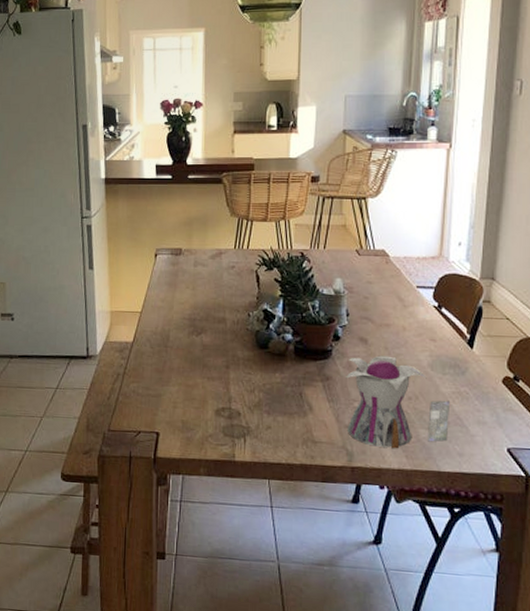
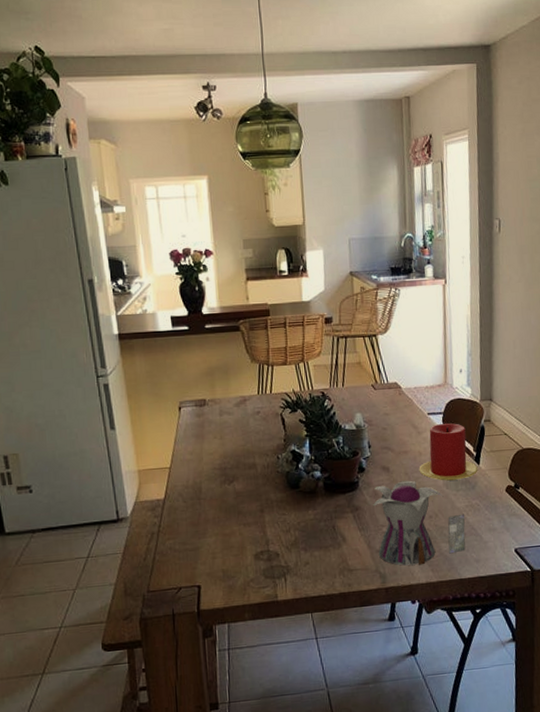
candle: none [401,298,471,363] -> present [419,423,478,481]

